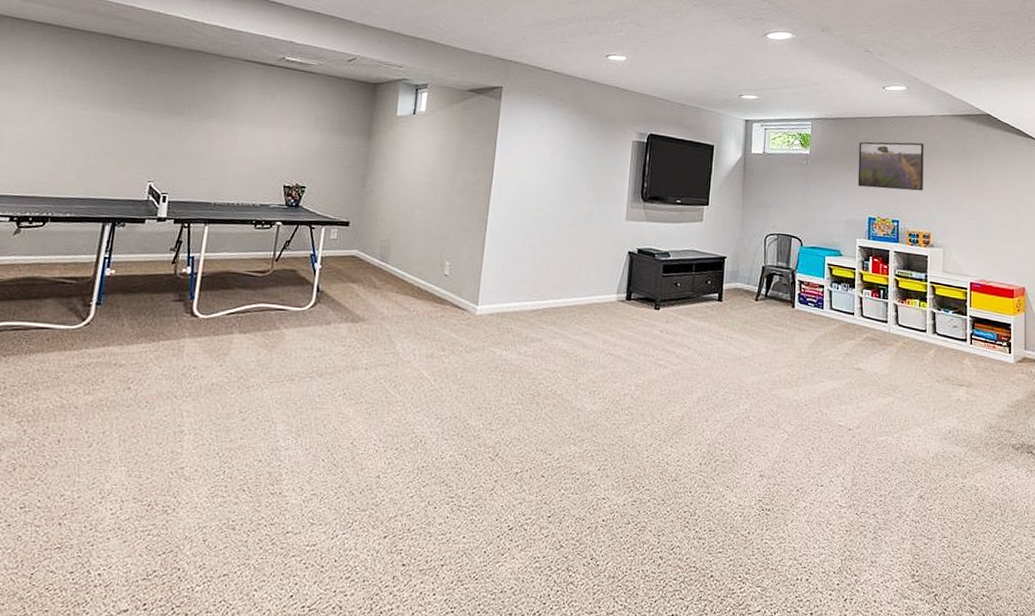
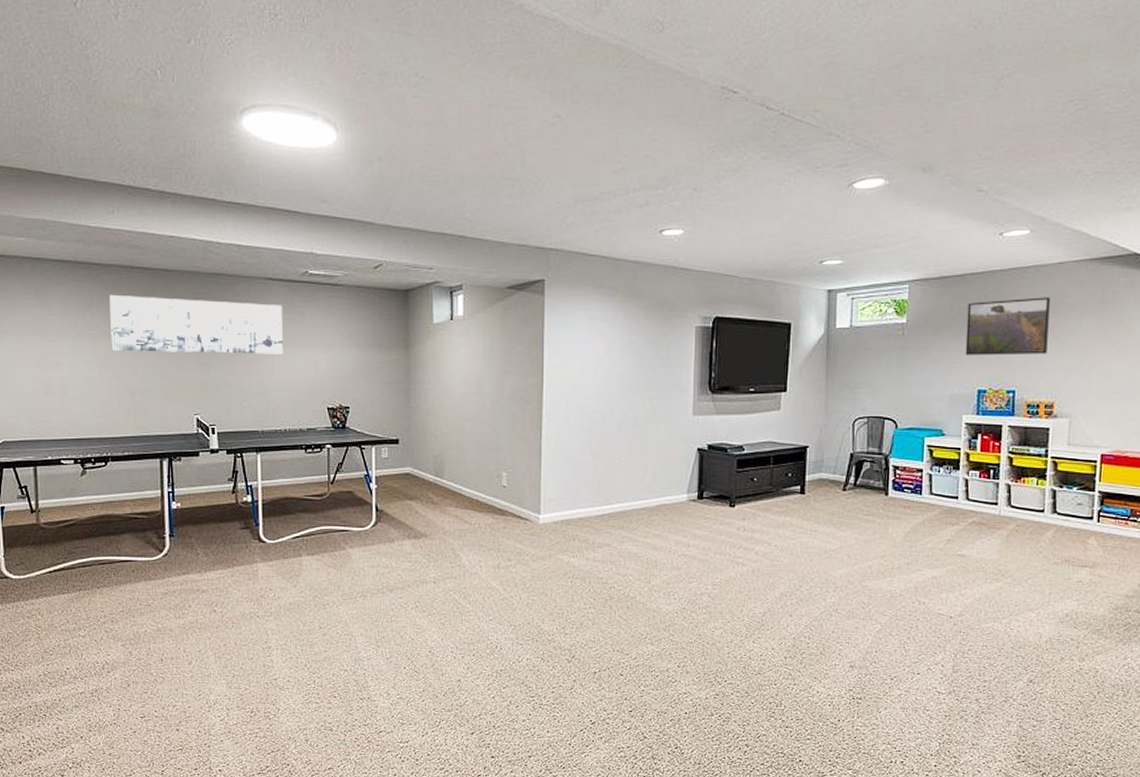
wall art: none [75,59,255,131] -> present [109,294,283,354]

